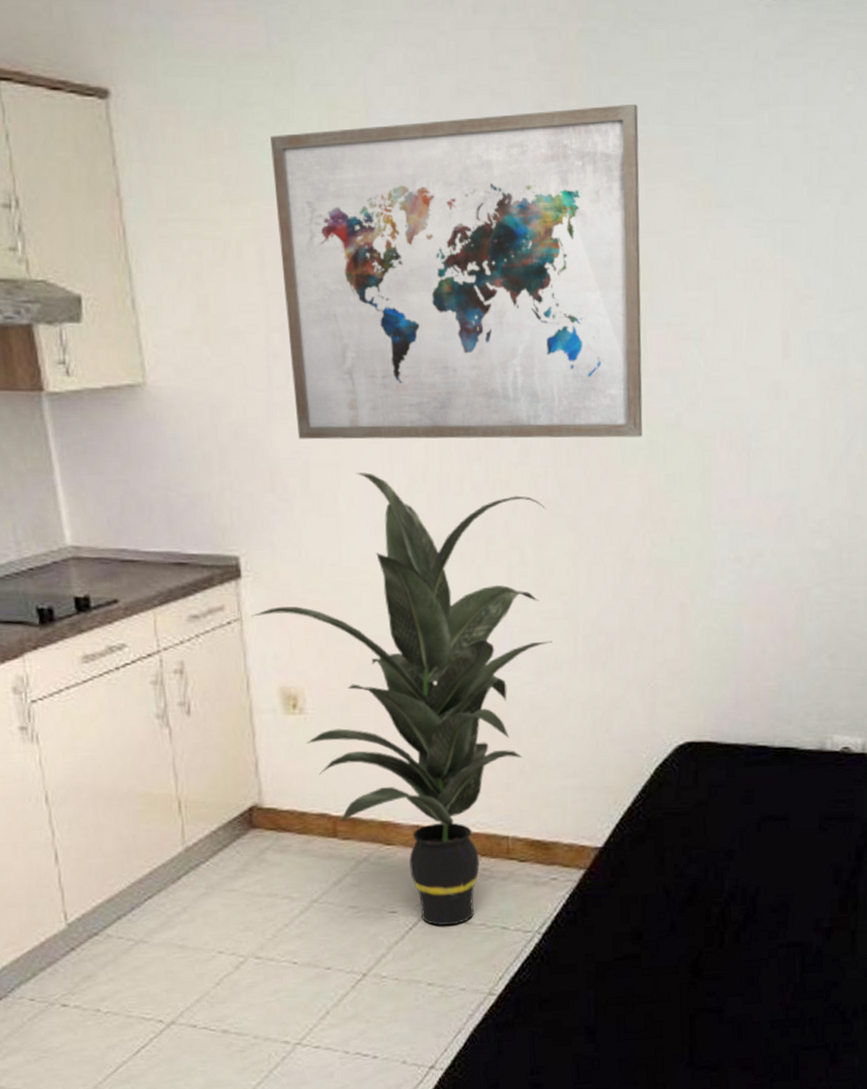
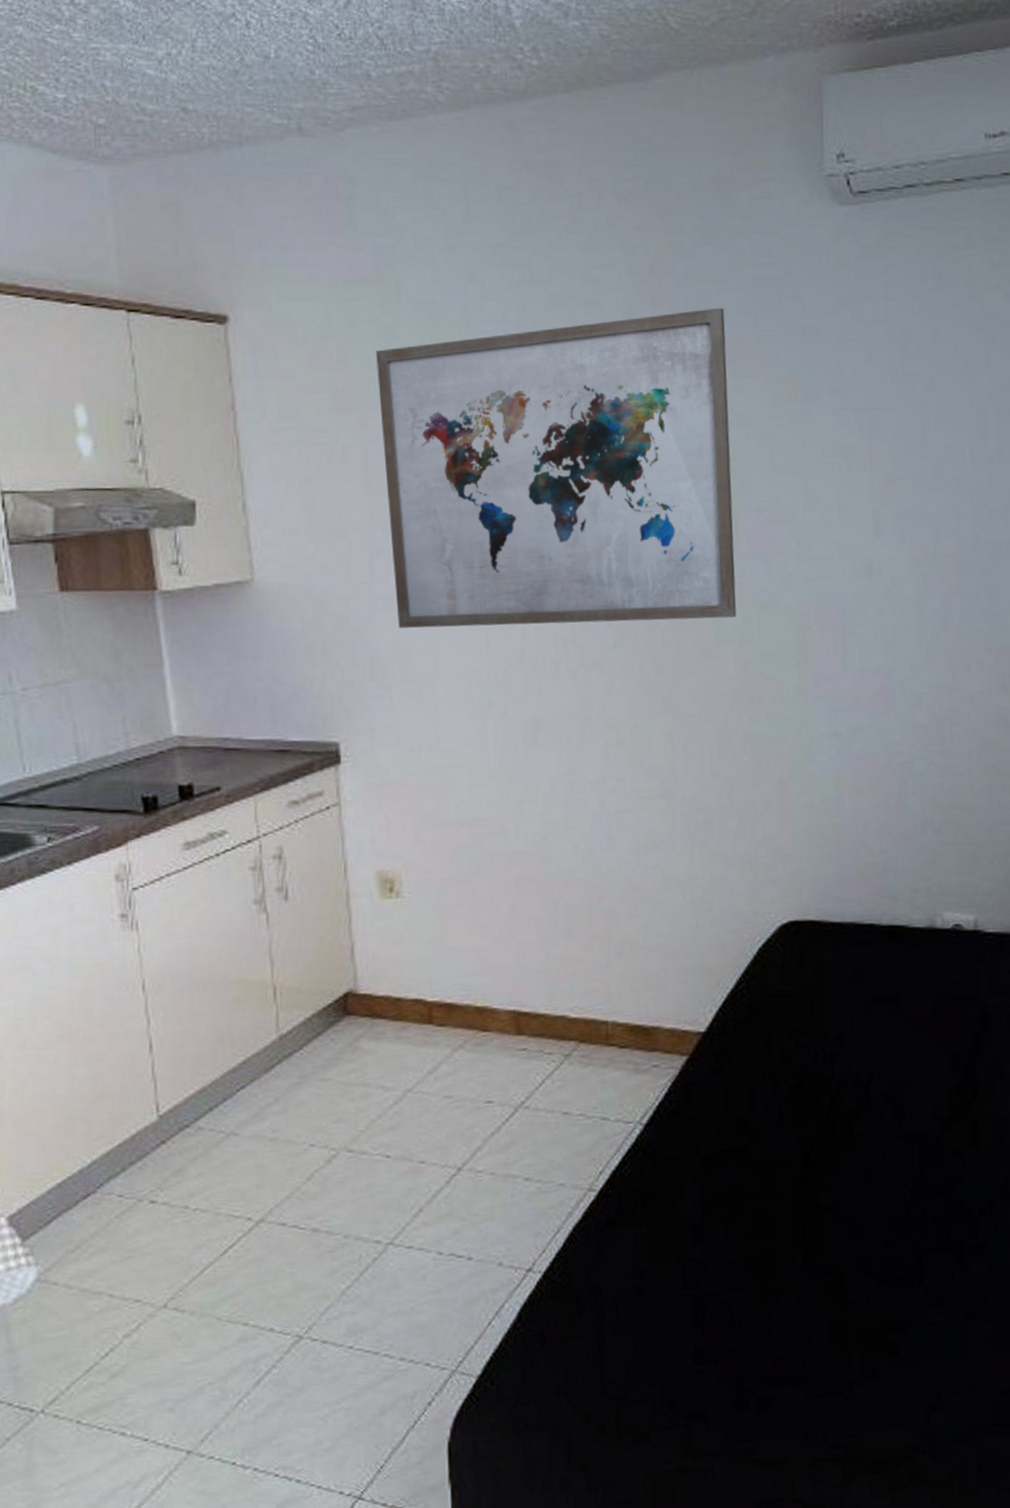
indoor plant: present [252,472,553,926] -> none [350,658,650,1117]

